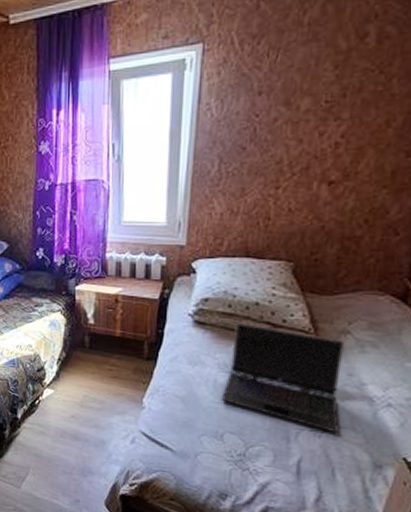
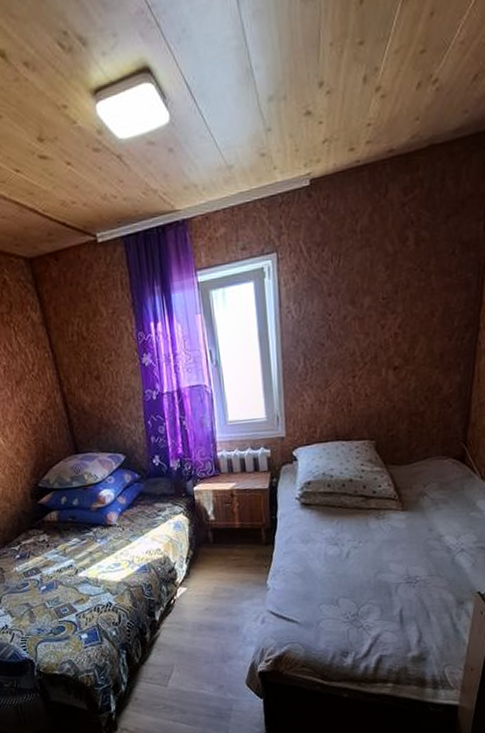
laptop computer: present [222,322,345,434] -> none [333,498,428,582]

